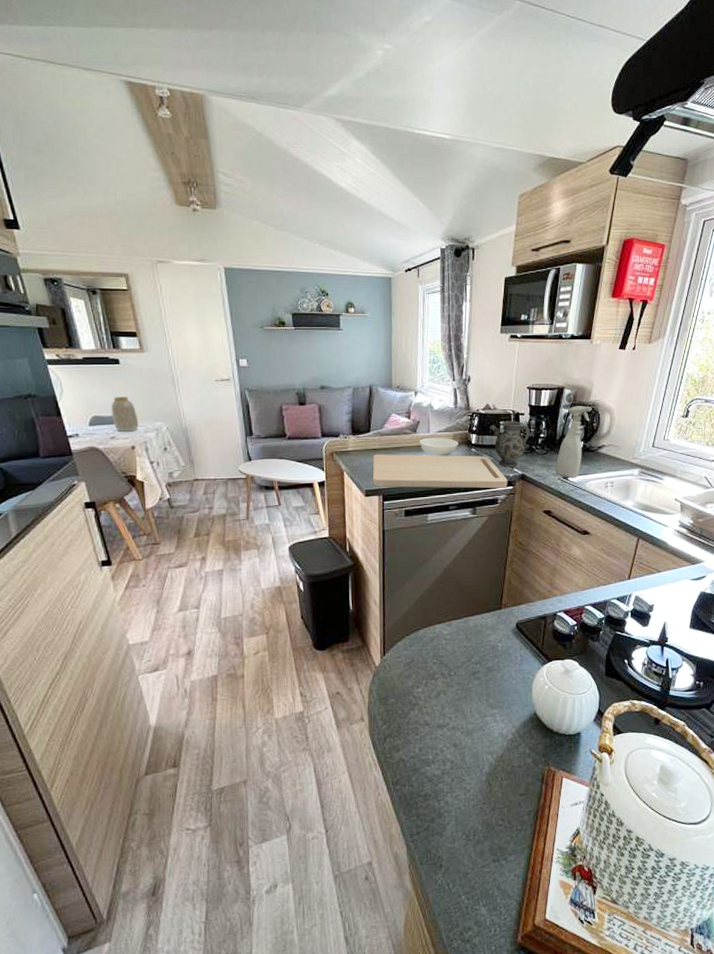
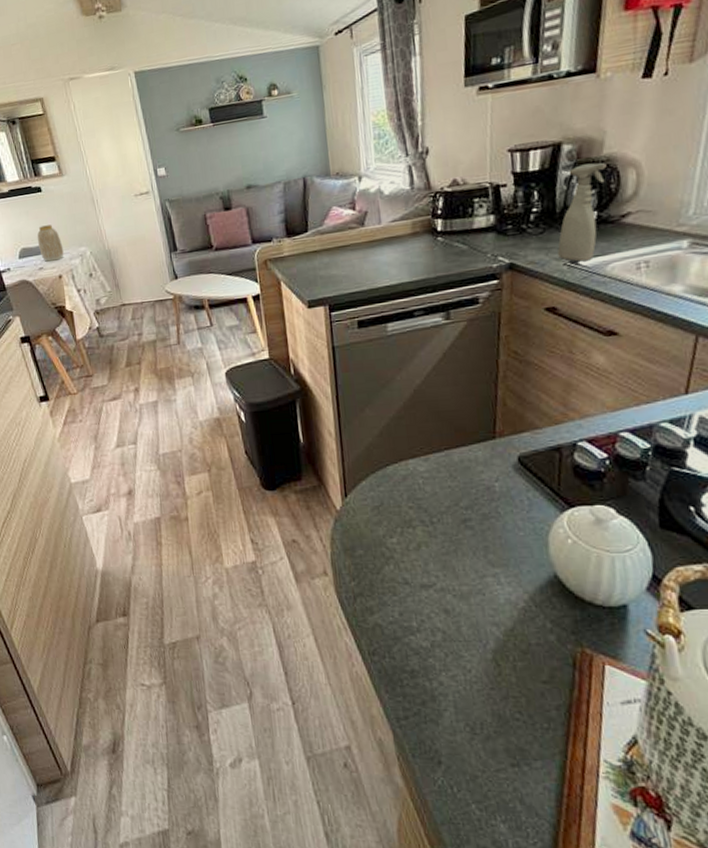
cutting board: present [372,454,508,489] -> none [313,244,491,296]
bowl: present [419,437,459,457] -> none [368,227,420,253]
ewer: present [491,421,530,467] -> none [461,195,517,257]

